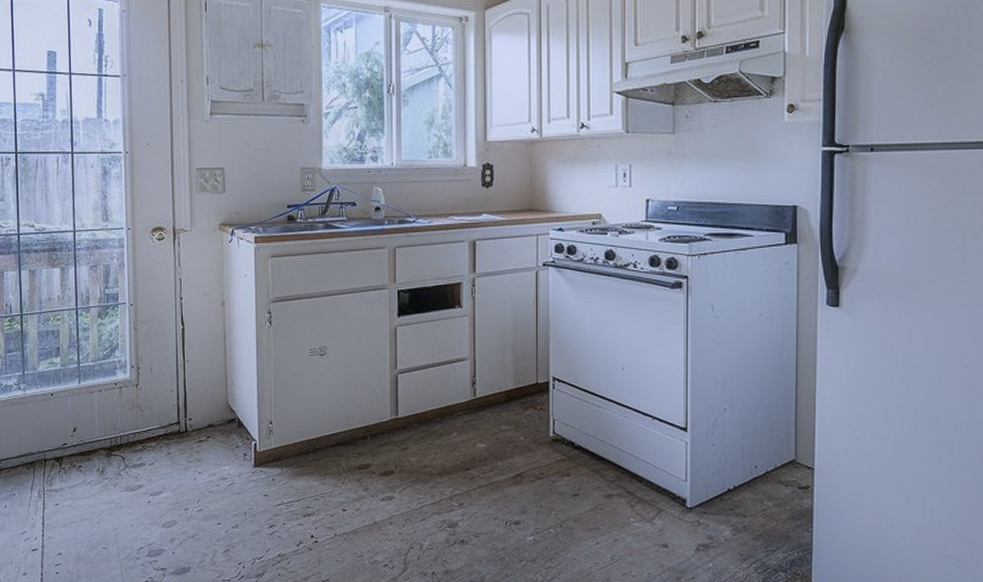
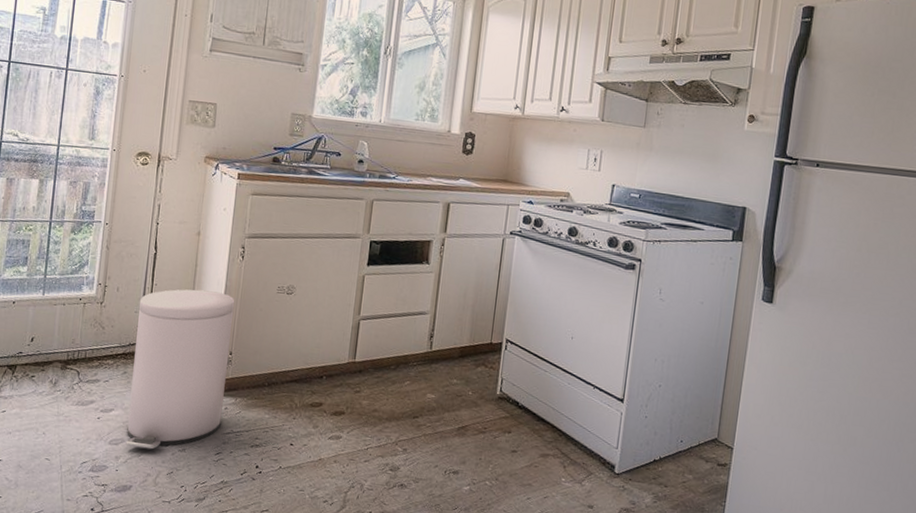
pedal bin: none [173,361,271,529] -> present [125,289,235,450]

